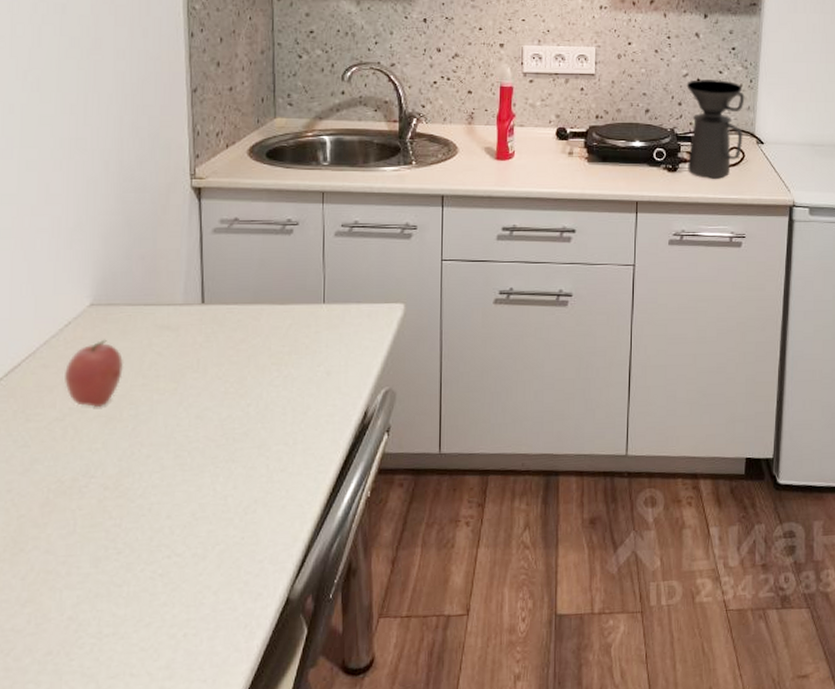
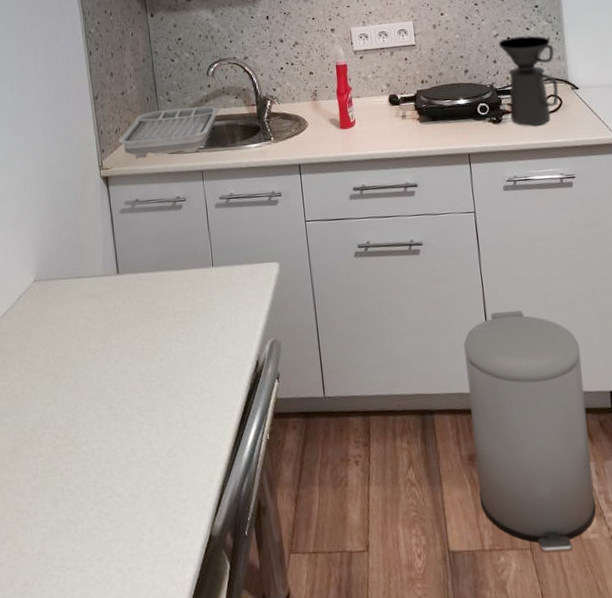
fruit: present [65,339,124,408] -> none [20,309,63,368]
dish rack: none [219,115,353,170] -> present [118,106,220,159]
pedal bin: none [596,372,723,617] -> present [463,311,596,554]

